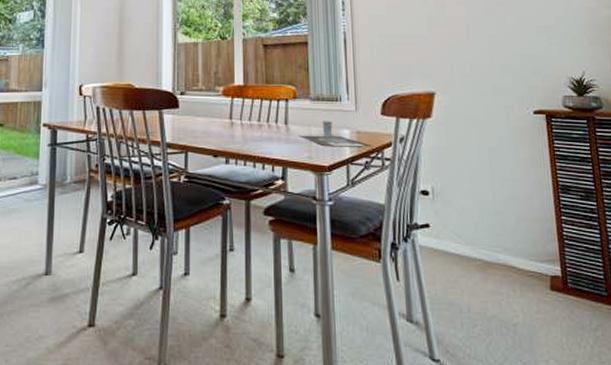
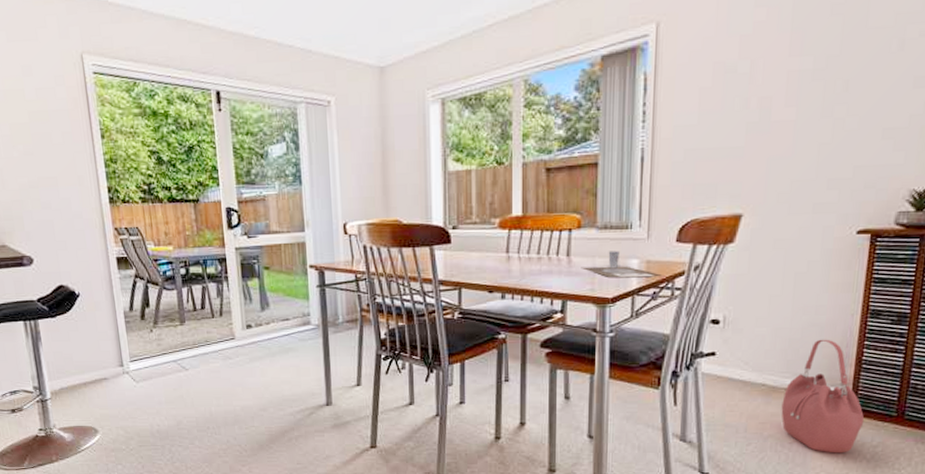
handbag: none [498,213,579,338] -> present [781,339,865,453]

